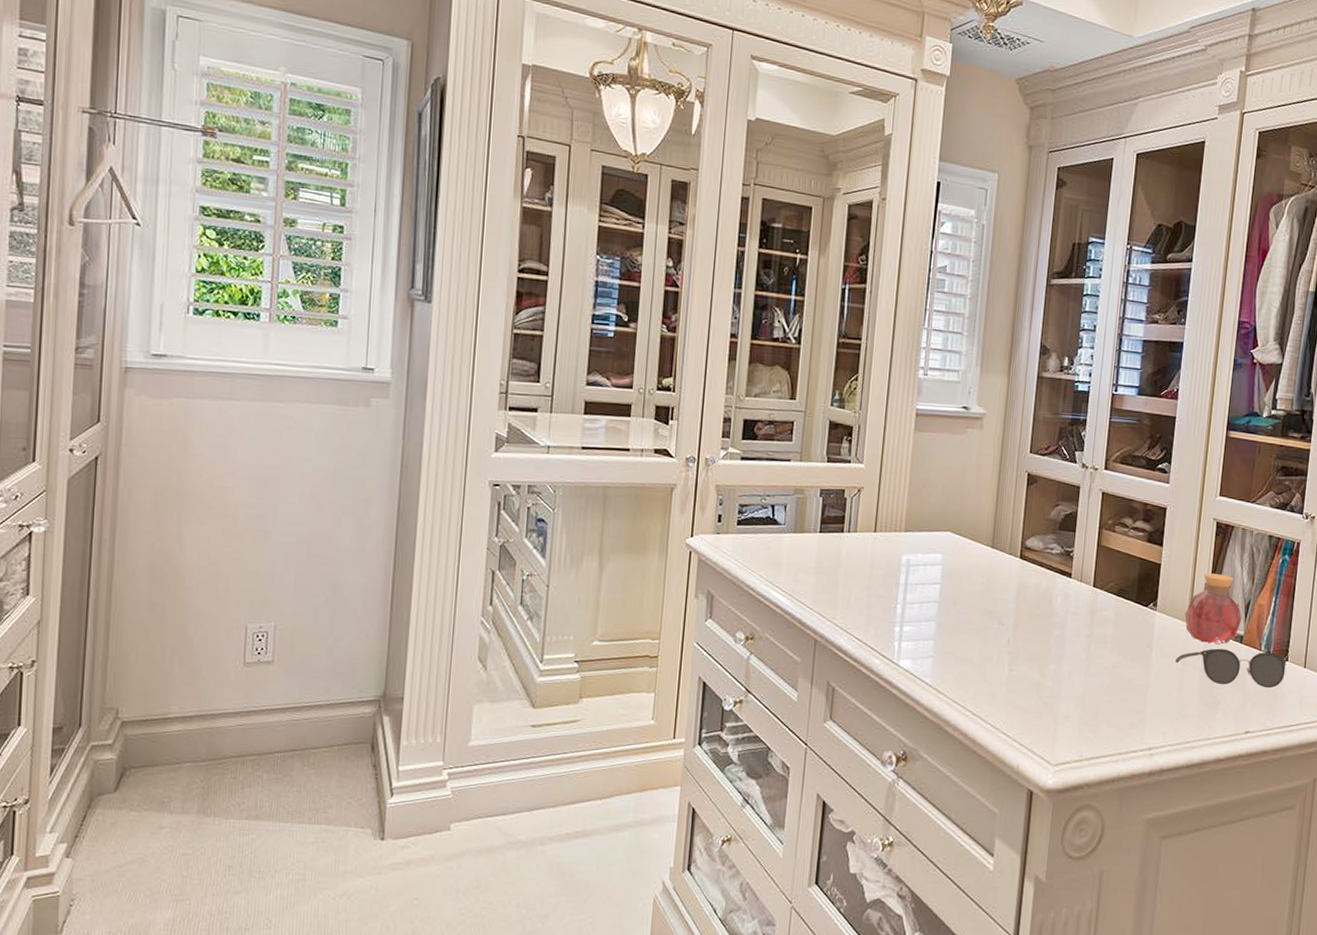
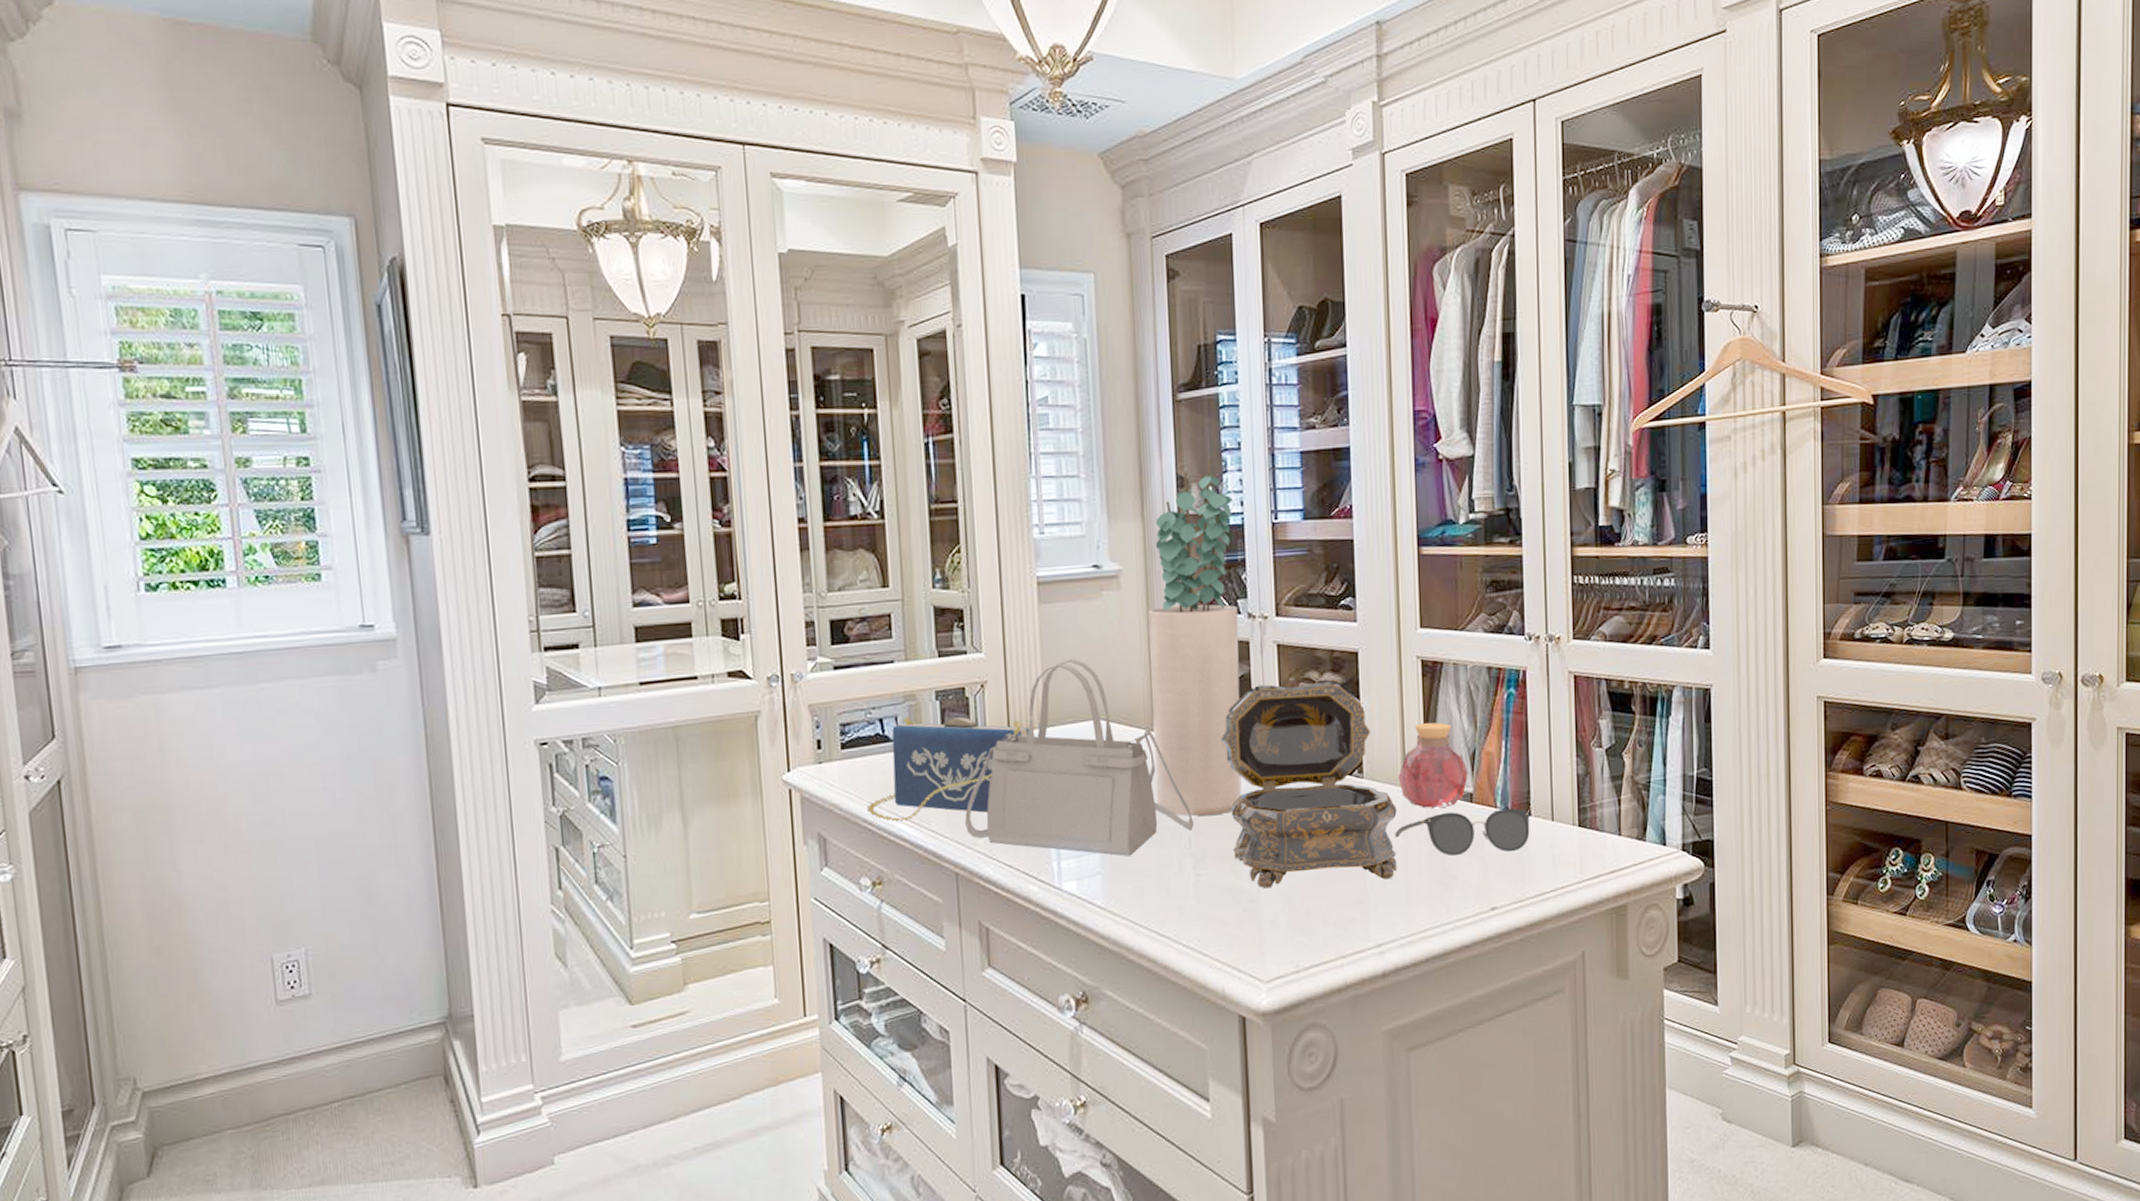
clutch bag: none [750,507,892,594] -> present [866,717,1029,822]
handbag: none [828,479,1014,646] -> present [965,658,1194,857]
vase: none [986,334,1083,623] -> present [1148,457,1242,817]
jewelry box: none [1042,523,1180,696] -> present [1221,681,1398,889]

